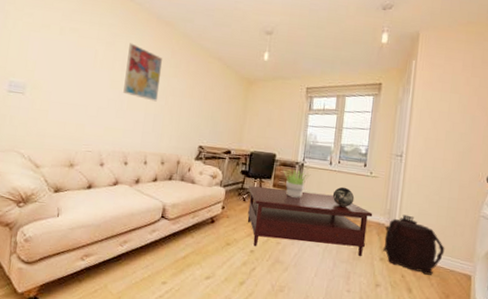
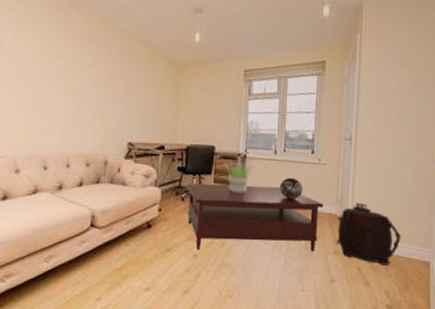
wall art: present [123,43,163,102] -> none [36,29,81,96]

